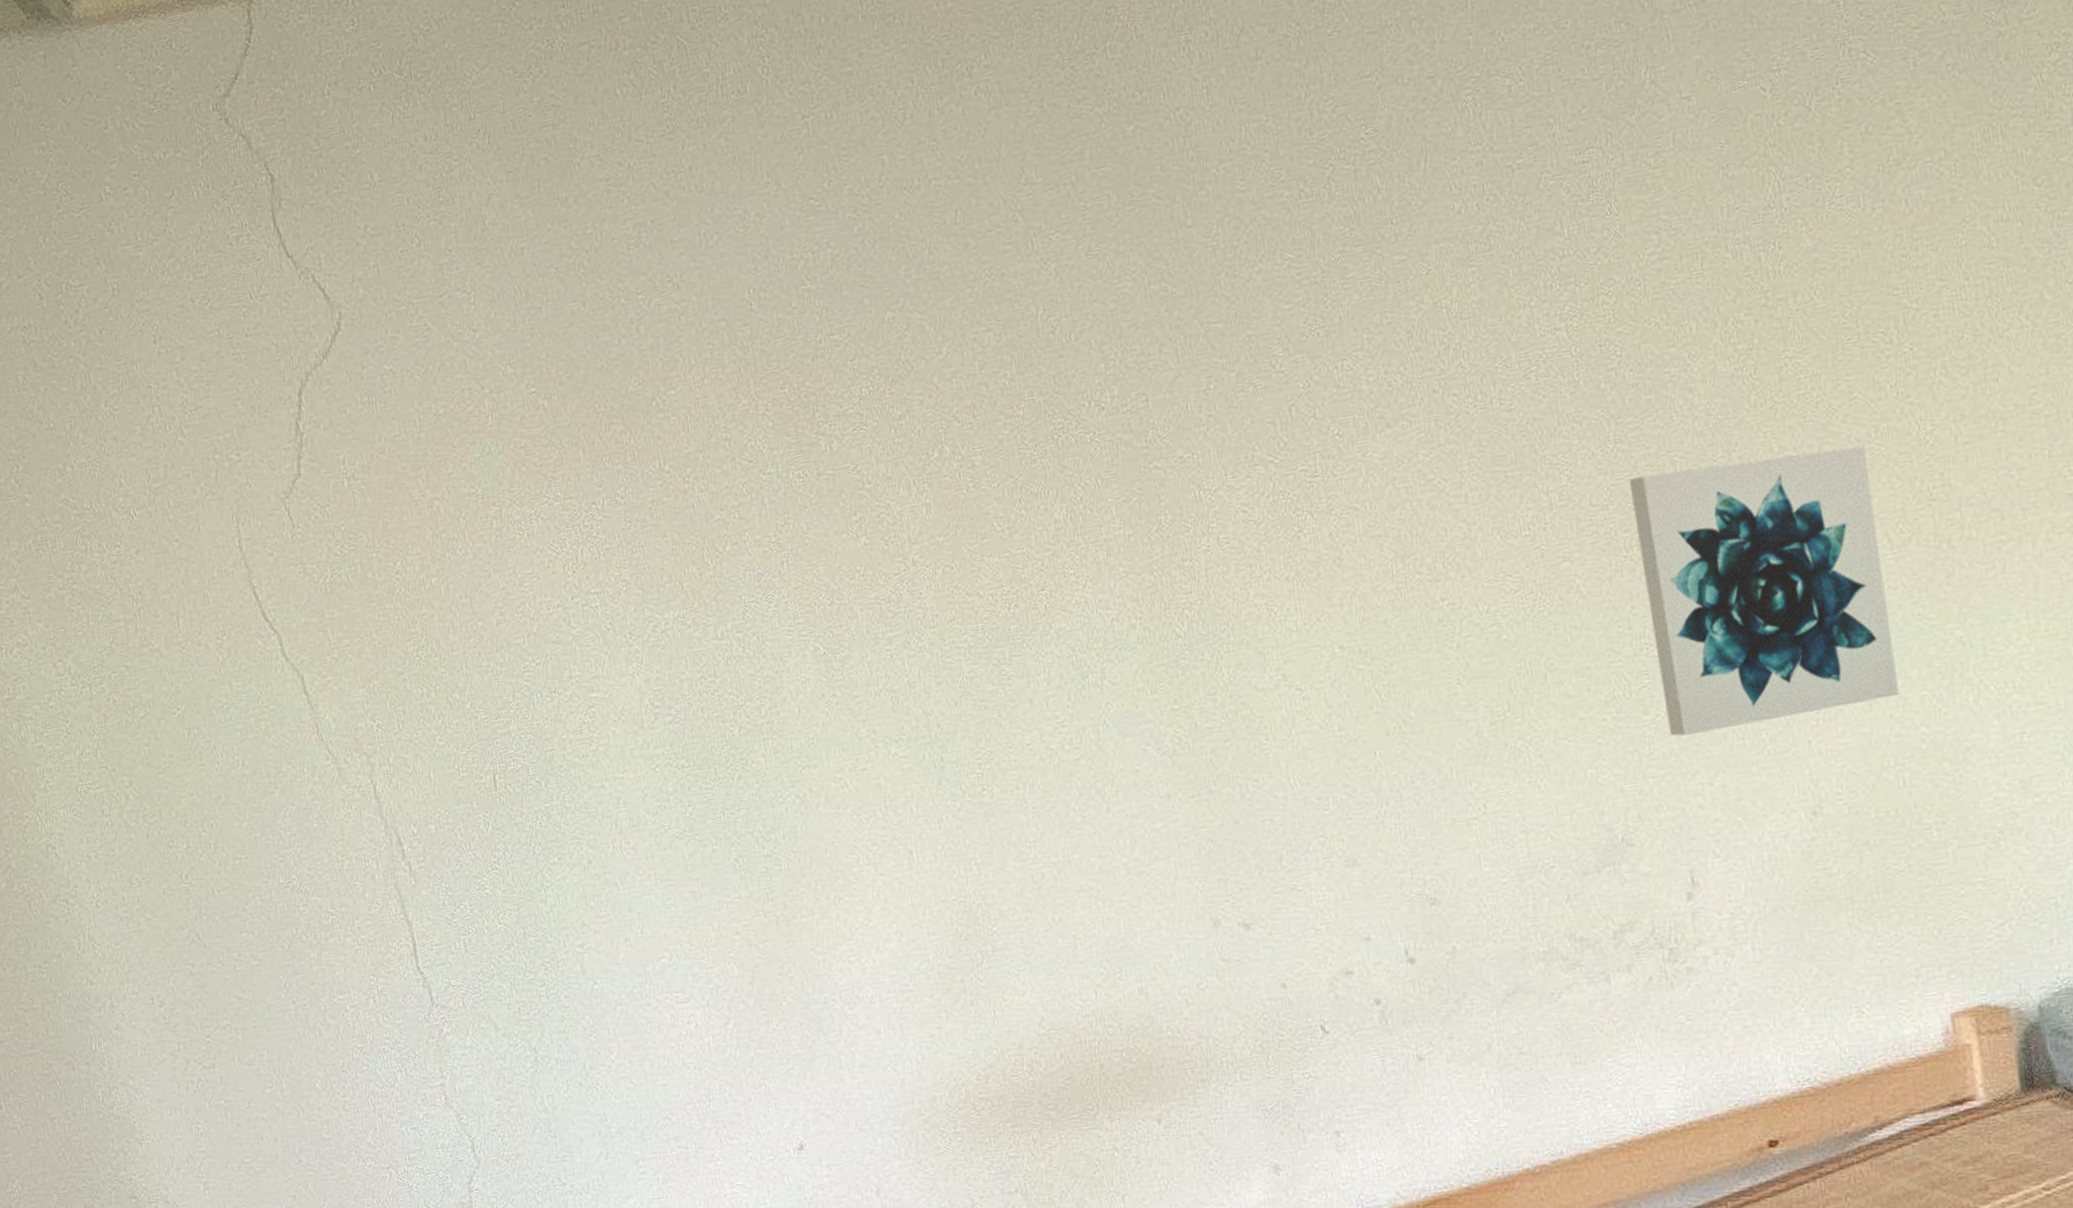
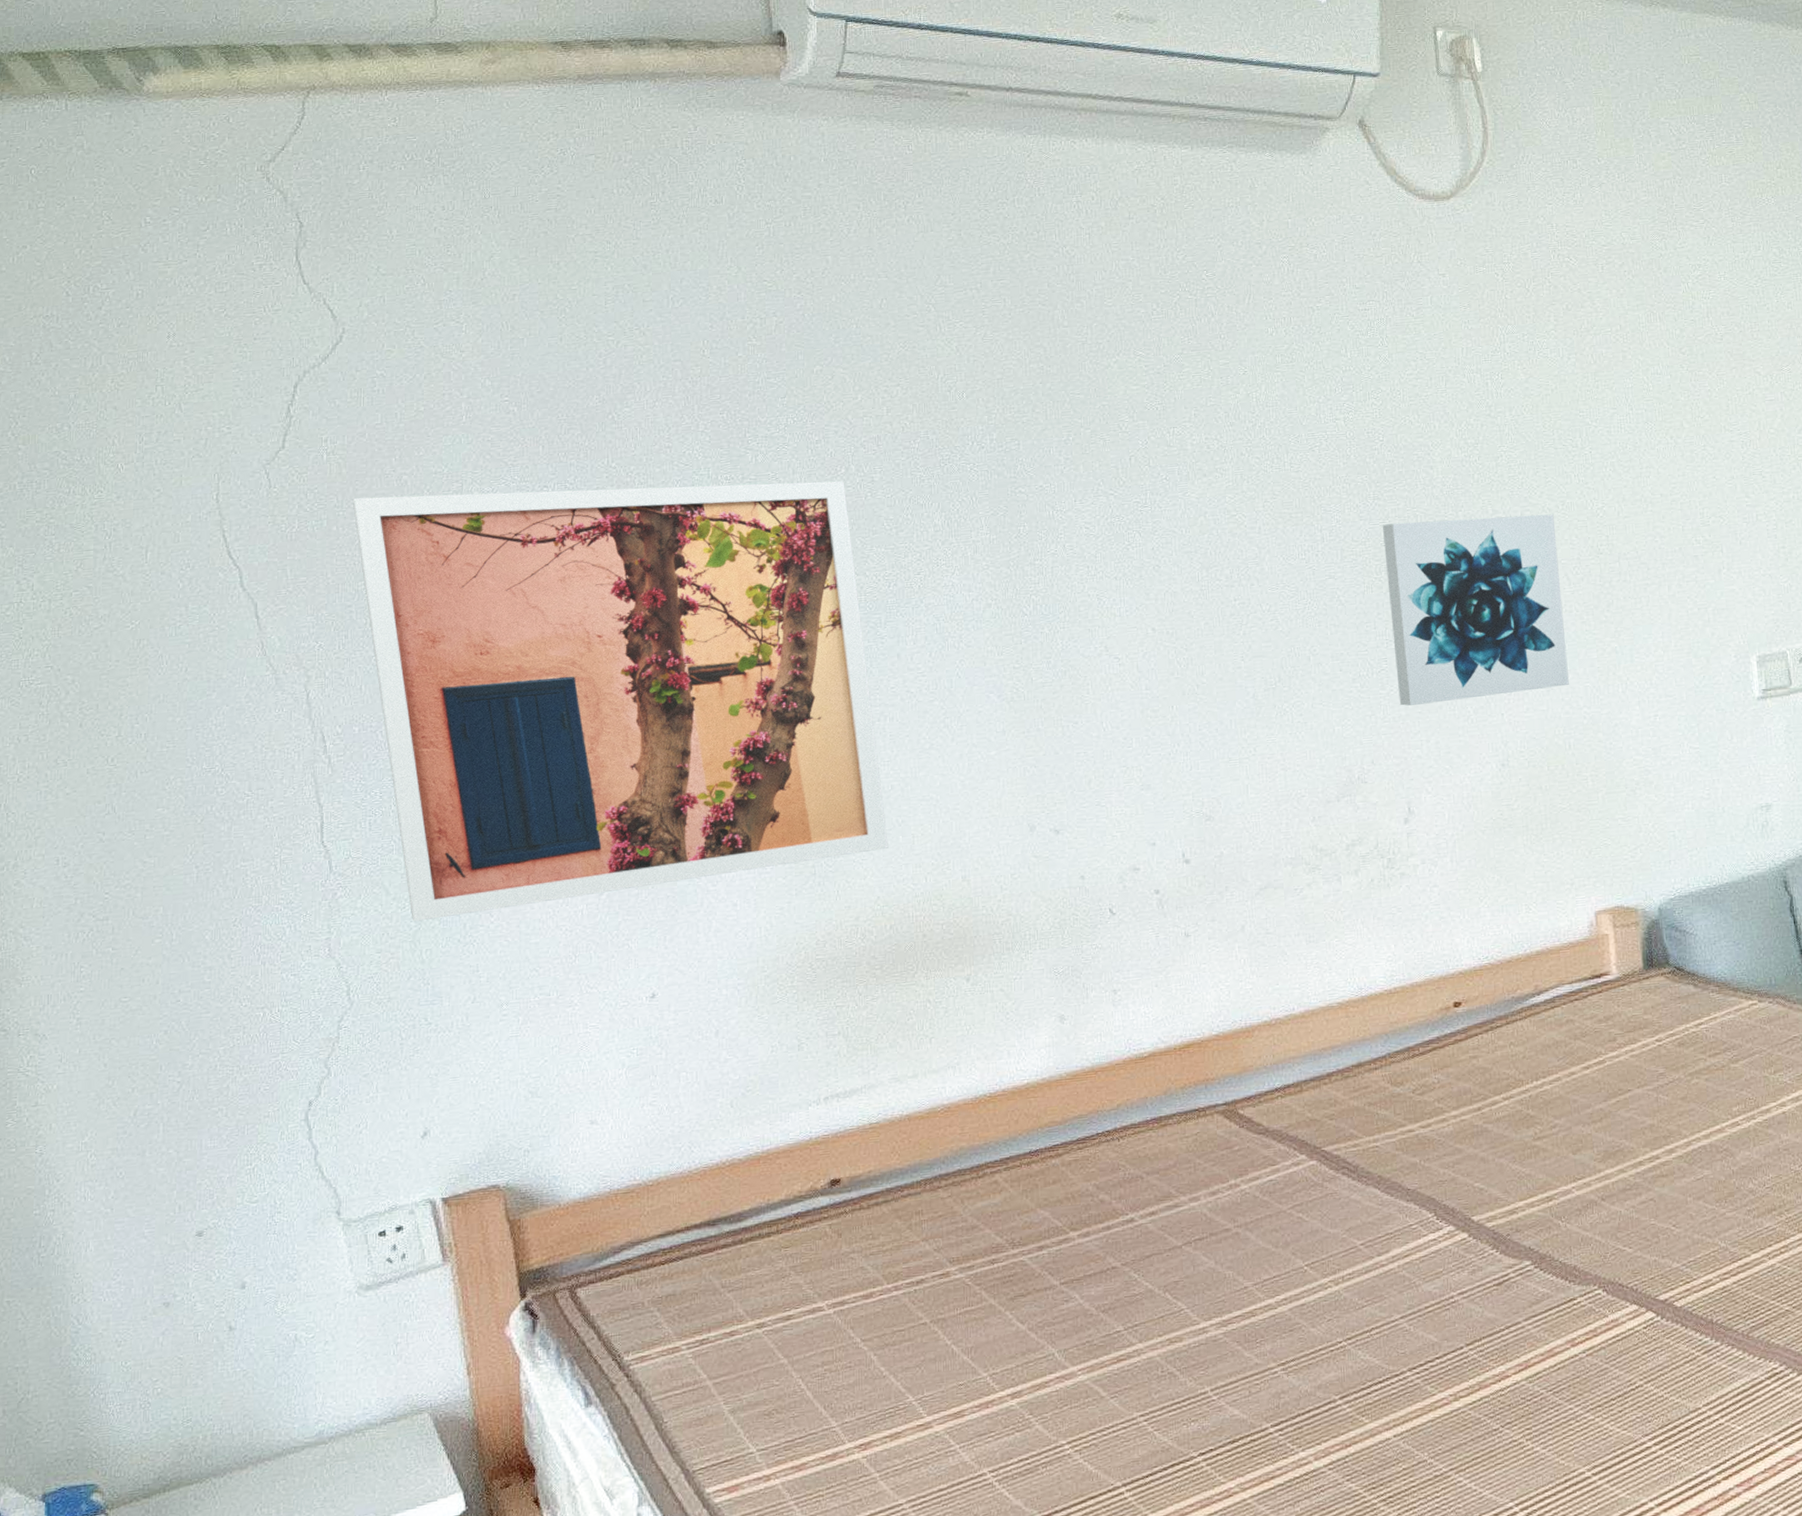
wall art: none [384,468,1047,1062] -> present [352,480,888,922]

